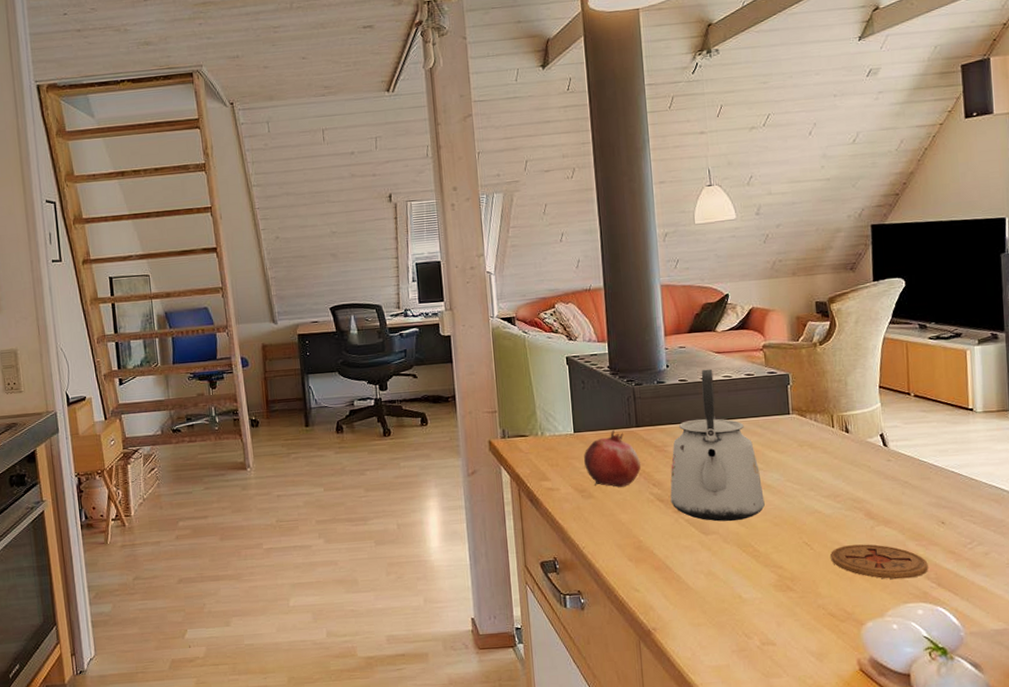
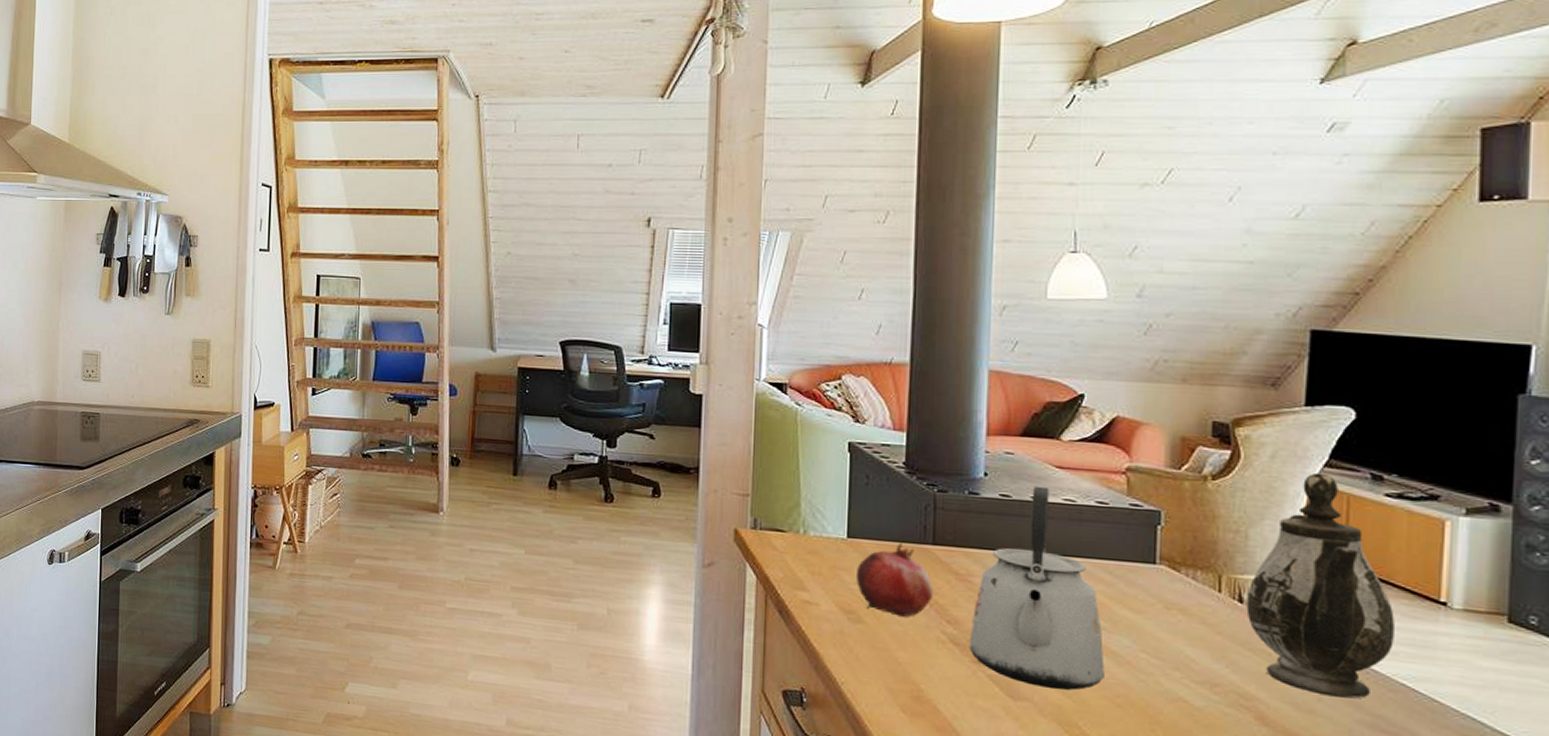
teapot: none [850,328,944,490] -> present [1246,472,1395,699]

